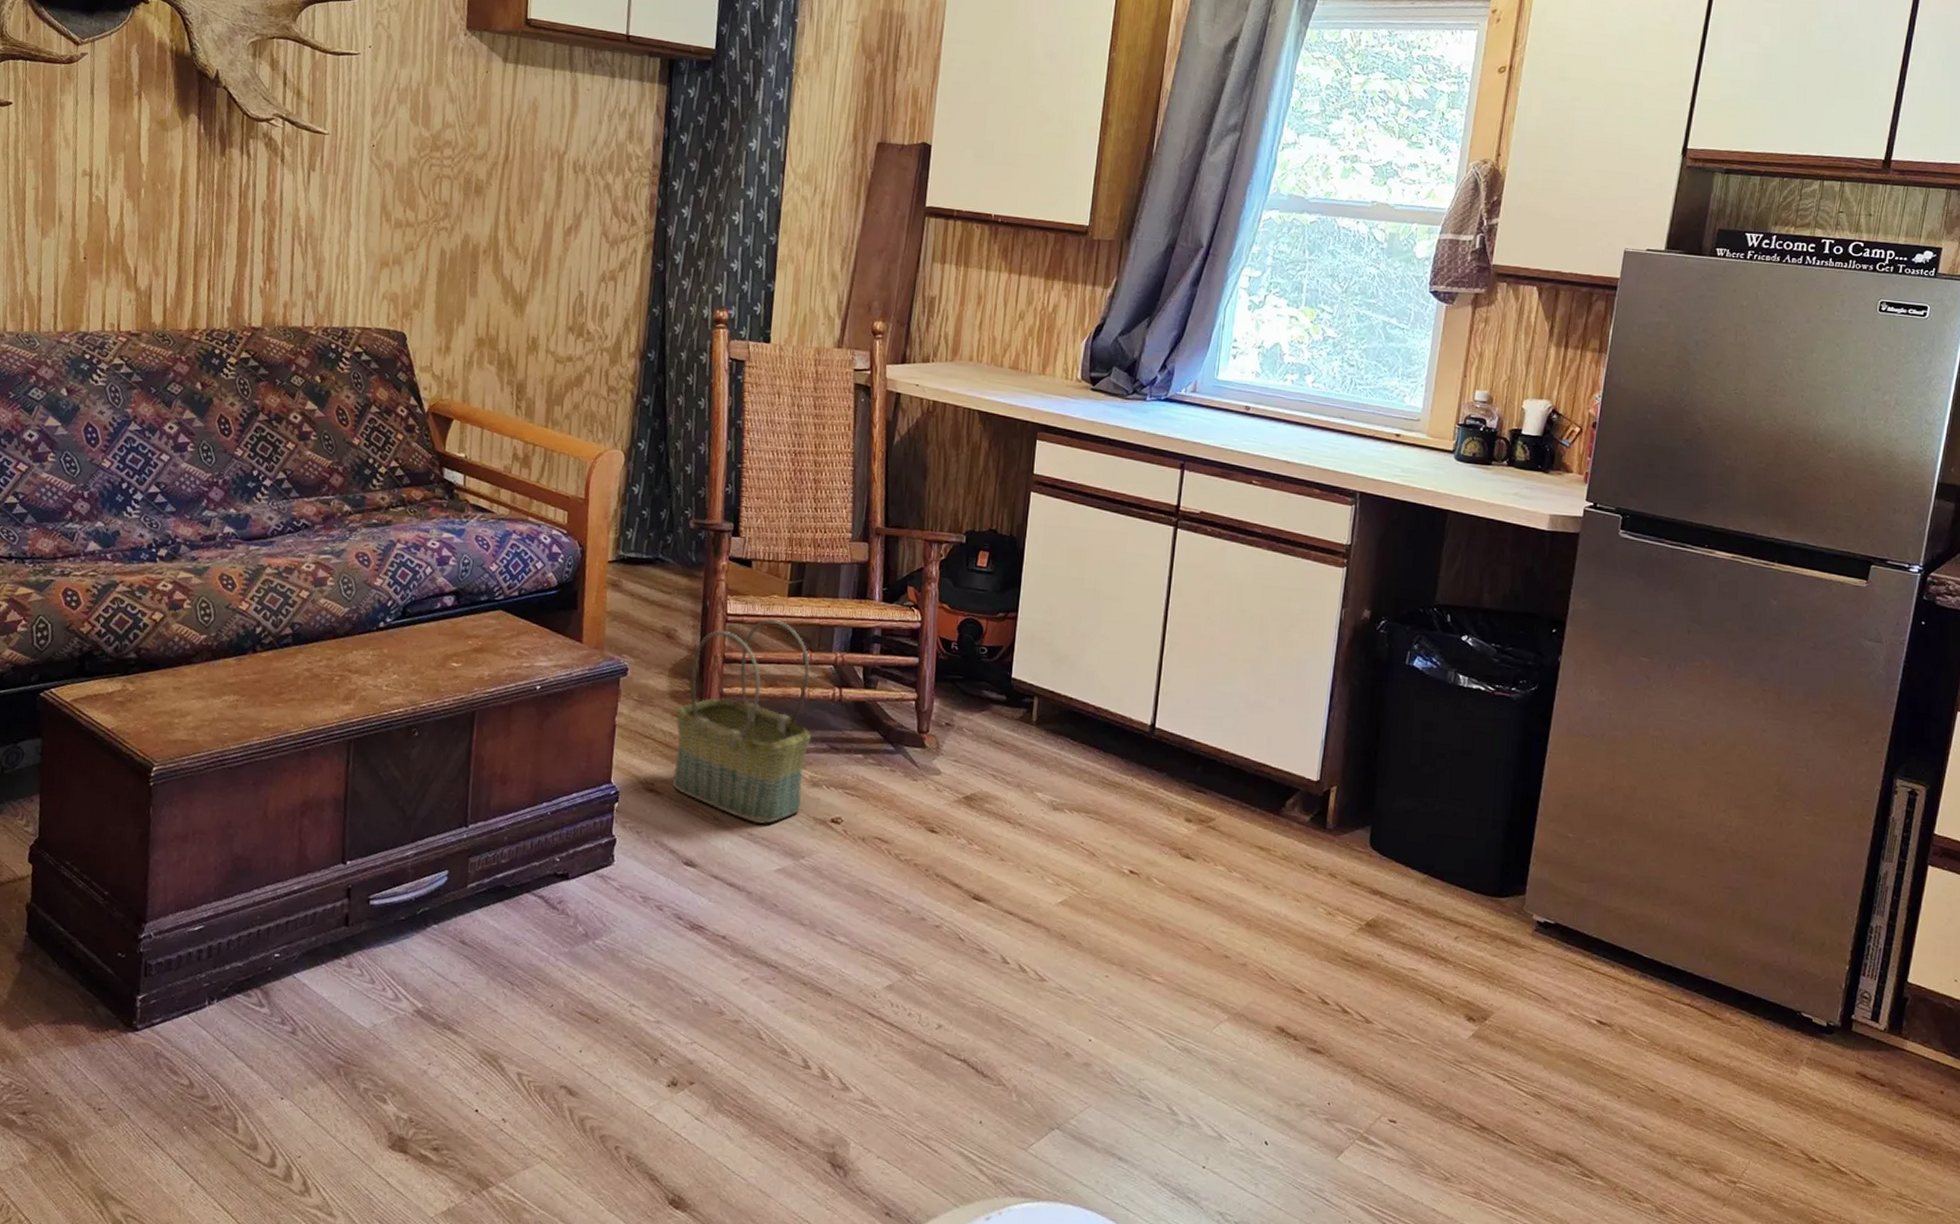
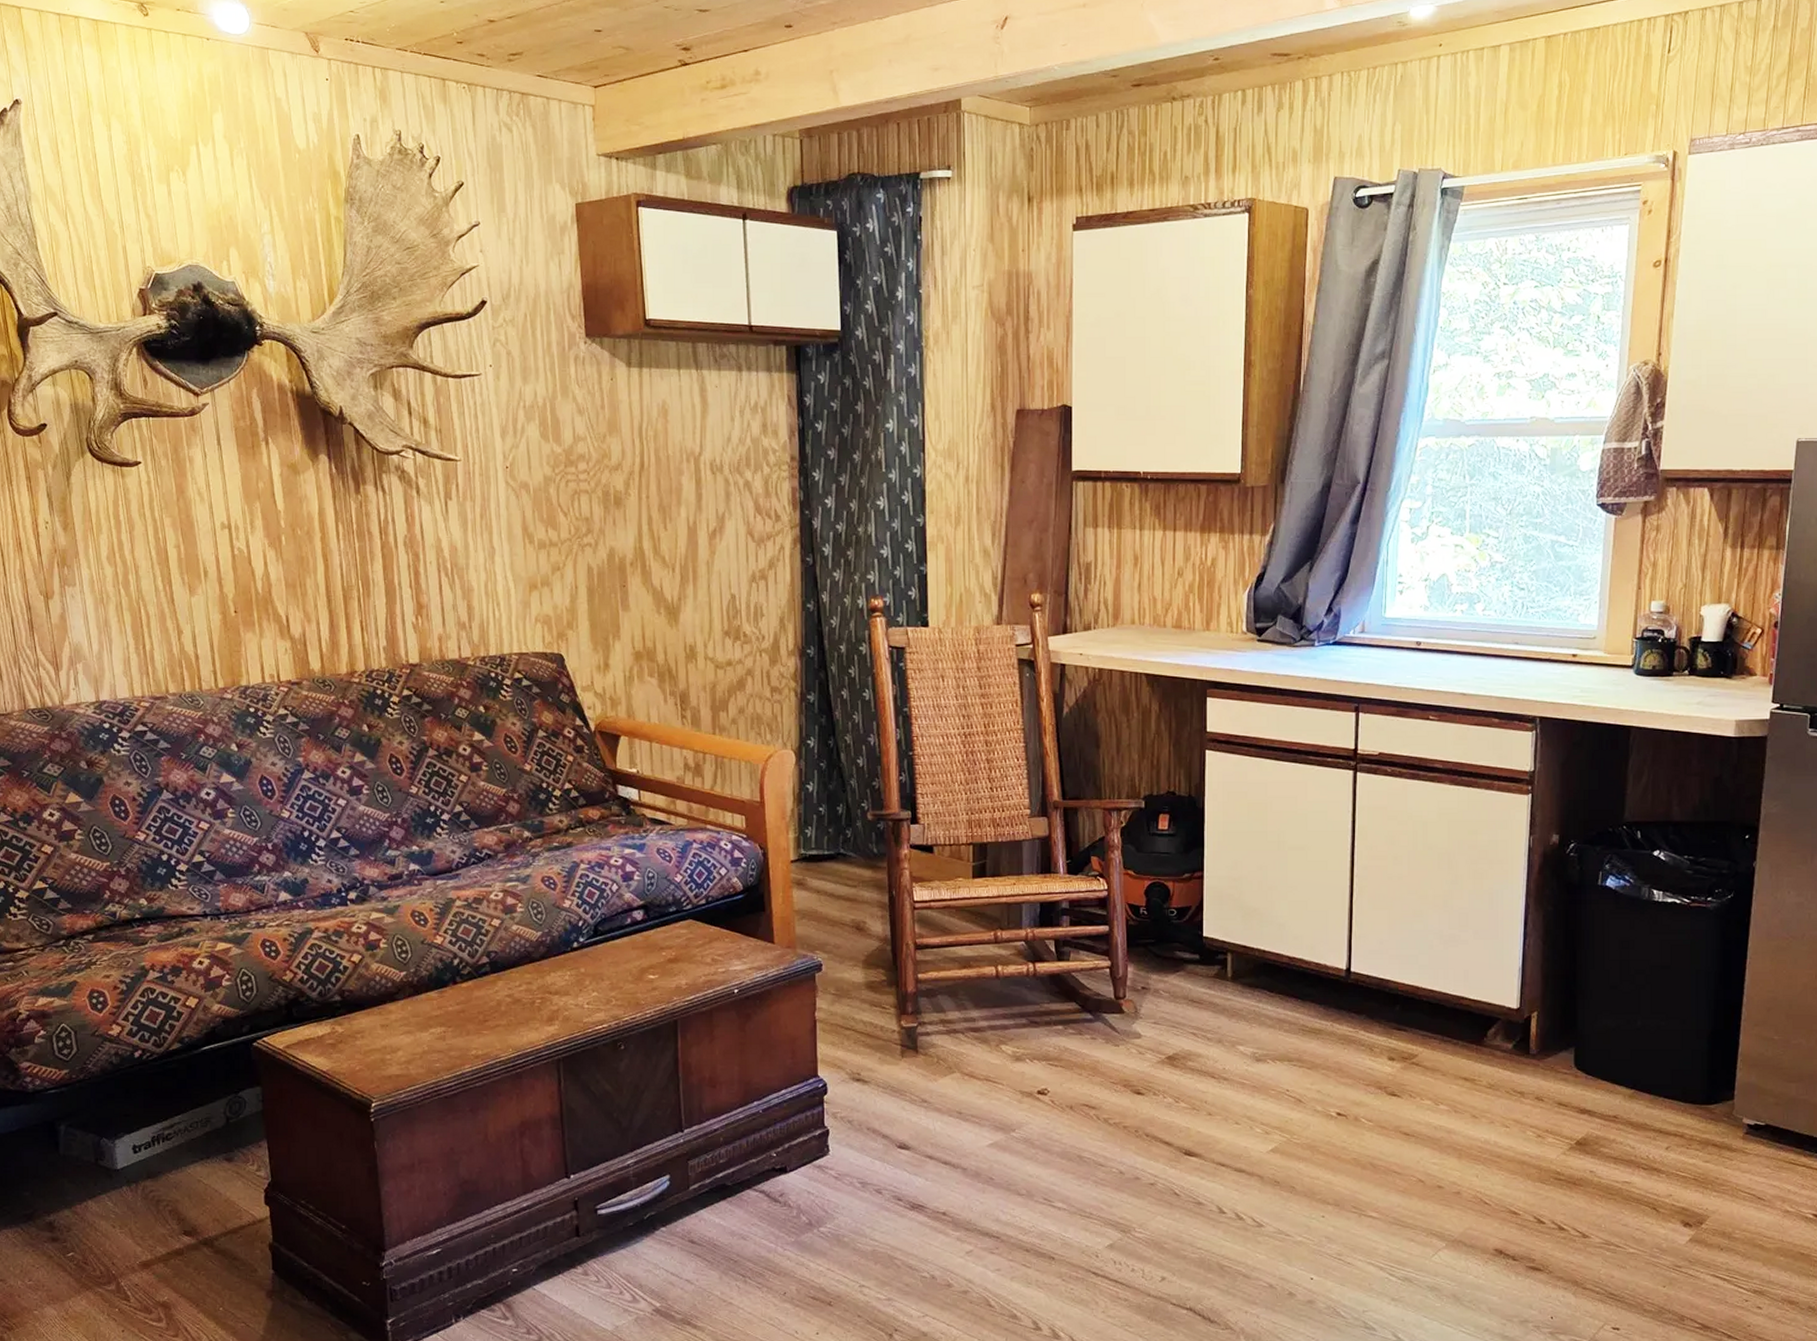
basket: present [672,619,811,824] -> none [873,902,1009,1103]

